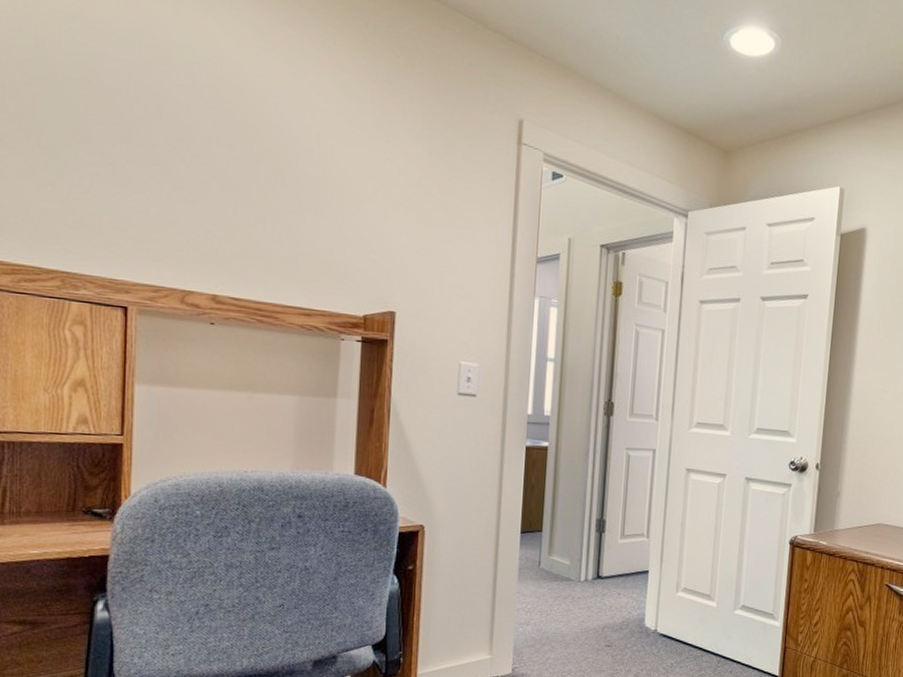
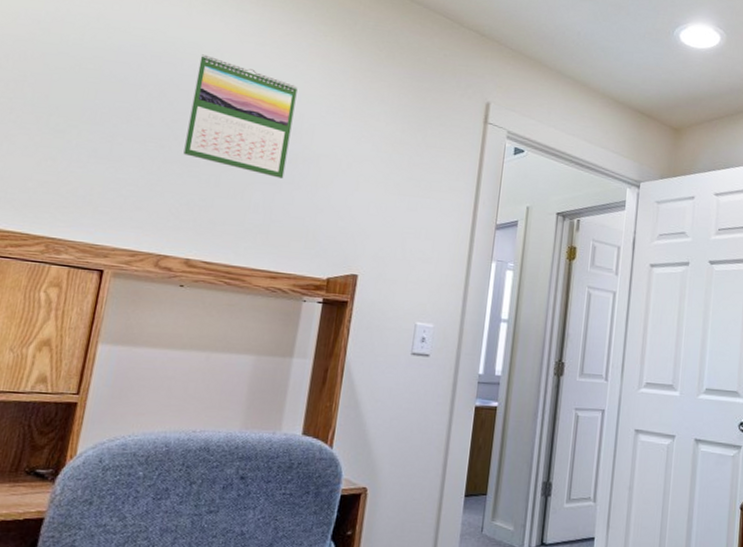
calendar: none [194,61,310,206] -> present [183,54,298,178]

